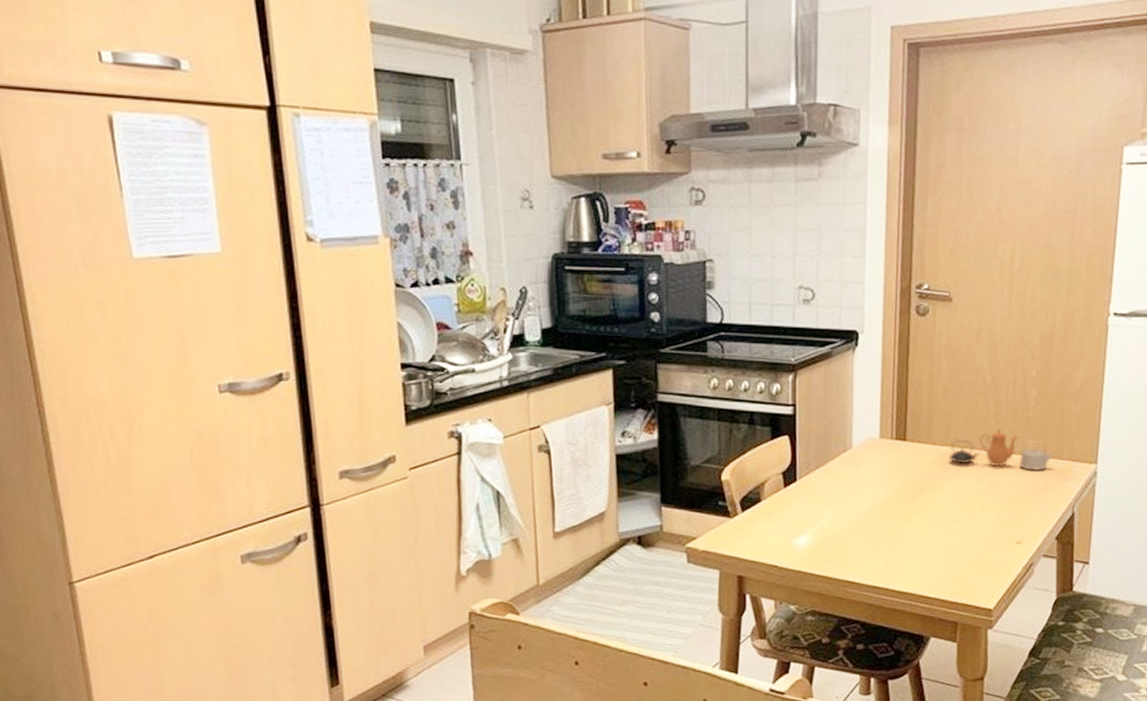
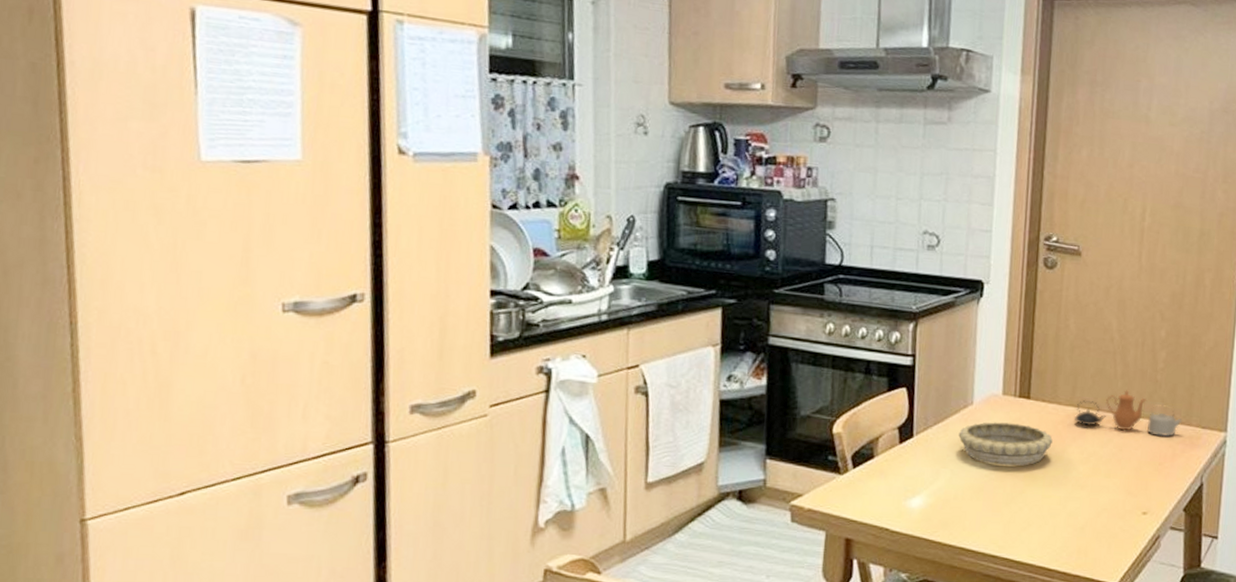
decorative bowl: none [839,464,929,504] -> present [958,422,1053,467]

